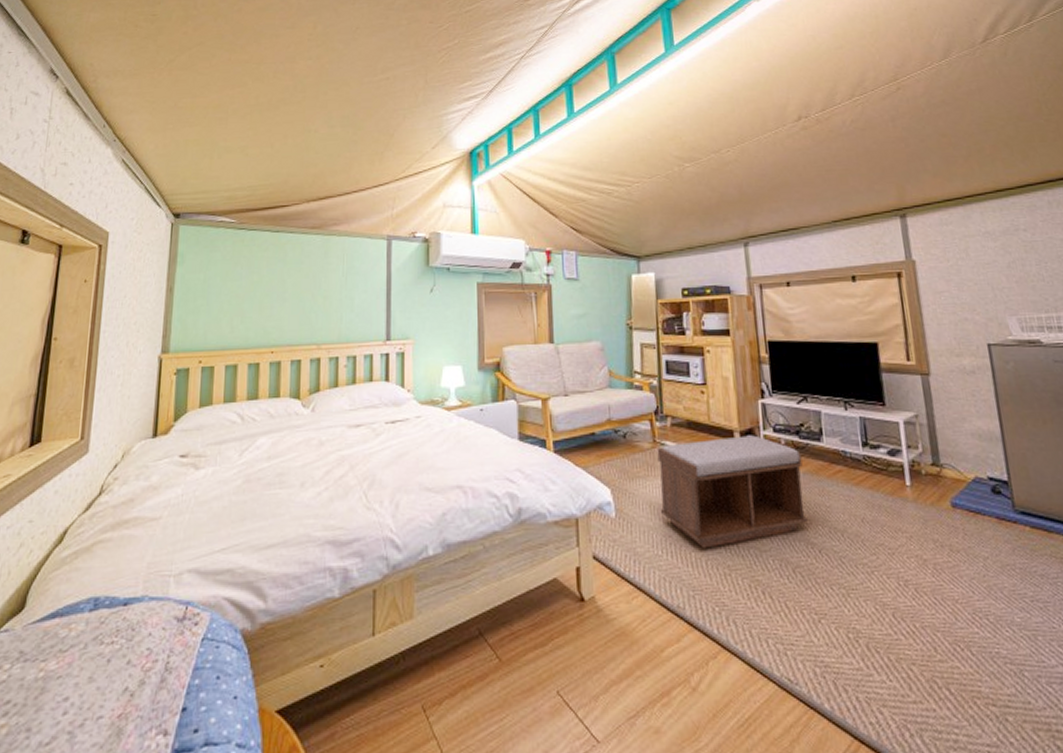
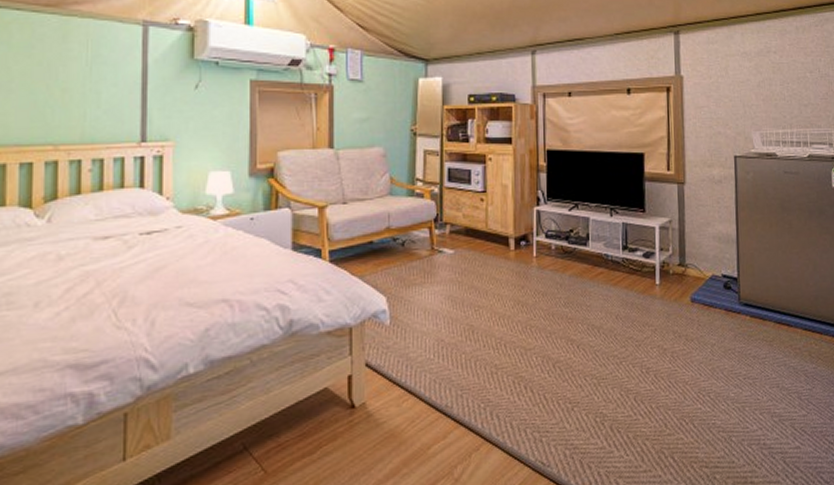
bench: present [657,435,807,549] -> none [434,241,569,351]

